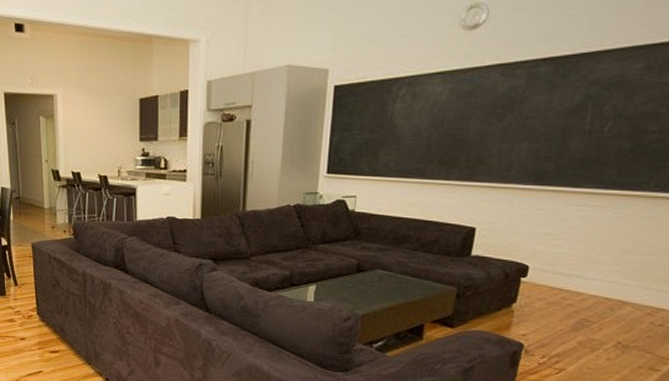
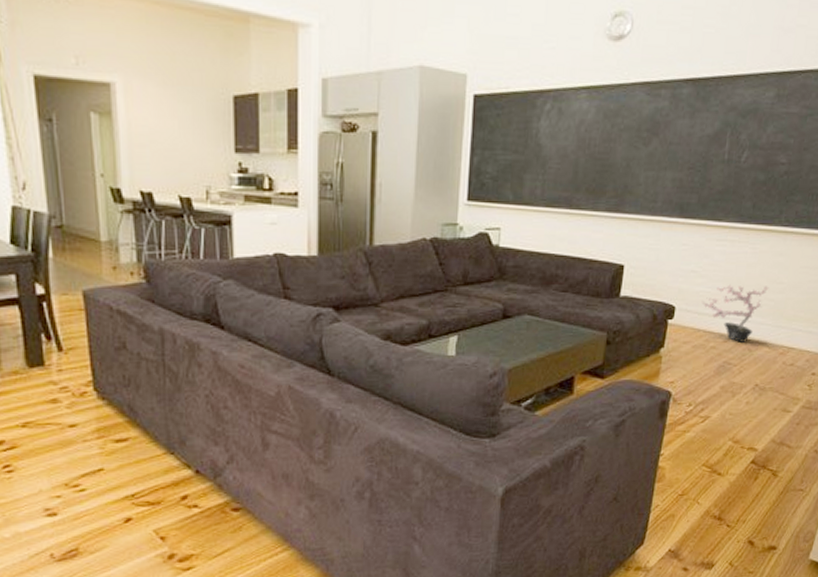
potted plant: none [558,246,635,302] -> present [702,284,769,342]

